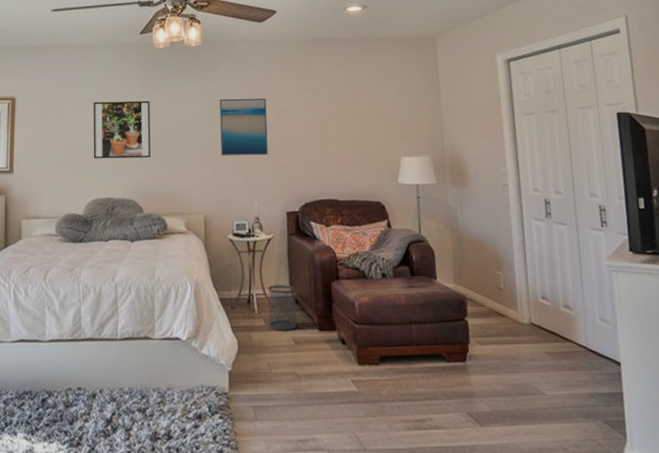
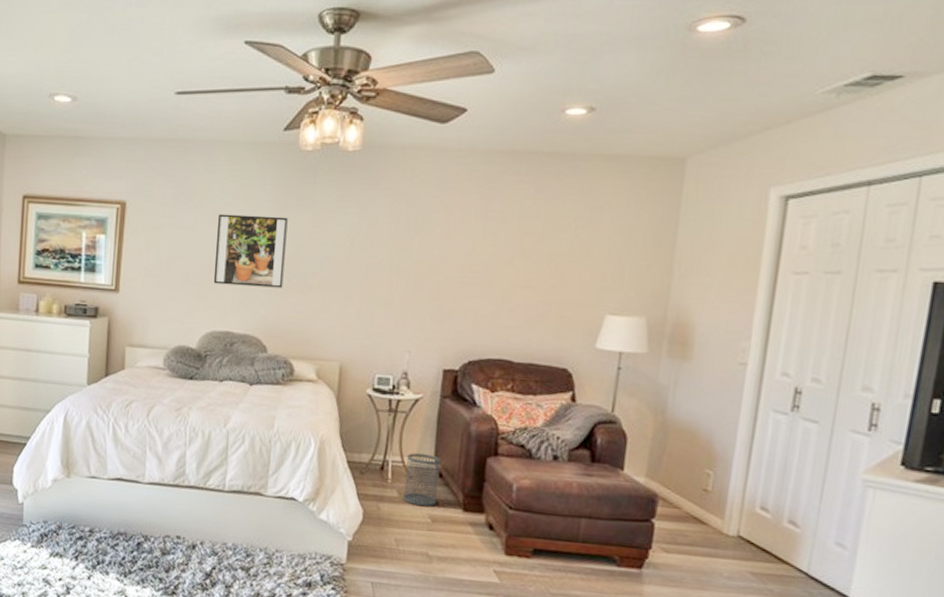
wall art: present [219,98,268,156] -> none [370,221,437,298]

